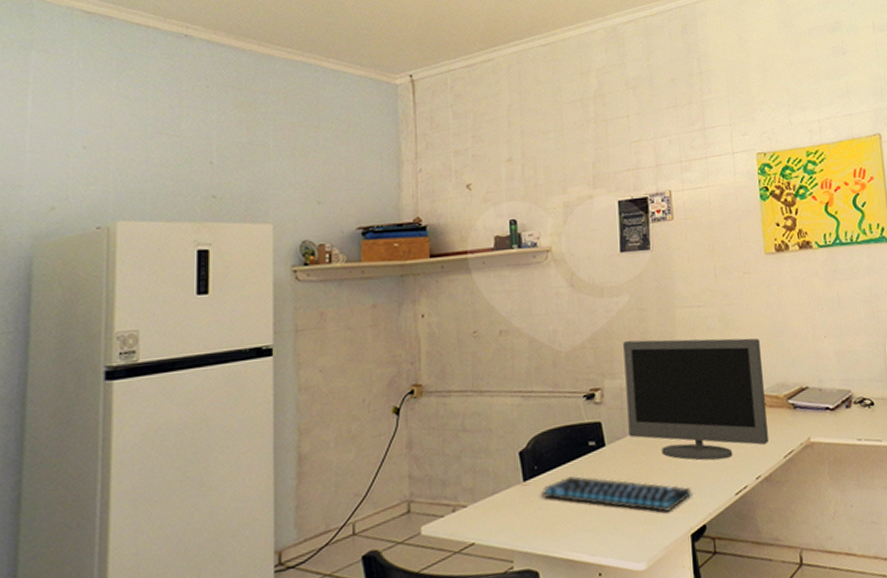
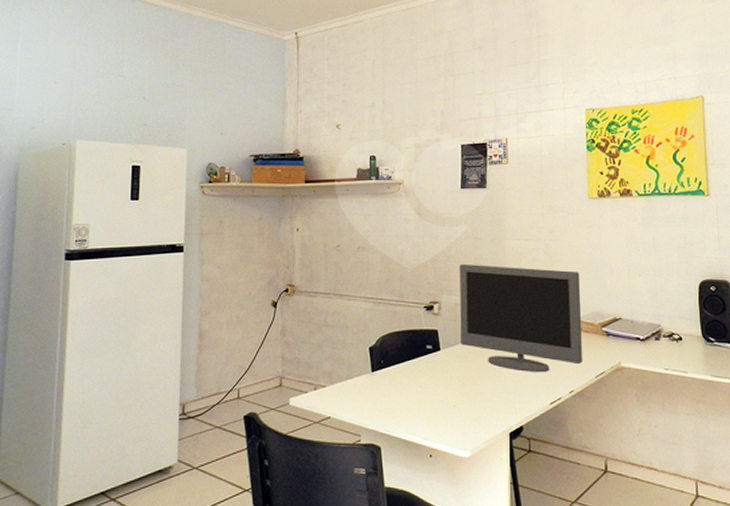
keyboard: present [541,476,694,512] -> none [385,373,513,411]

